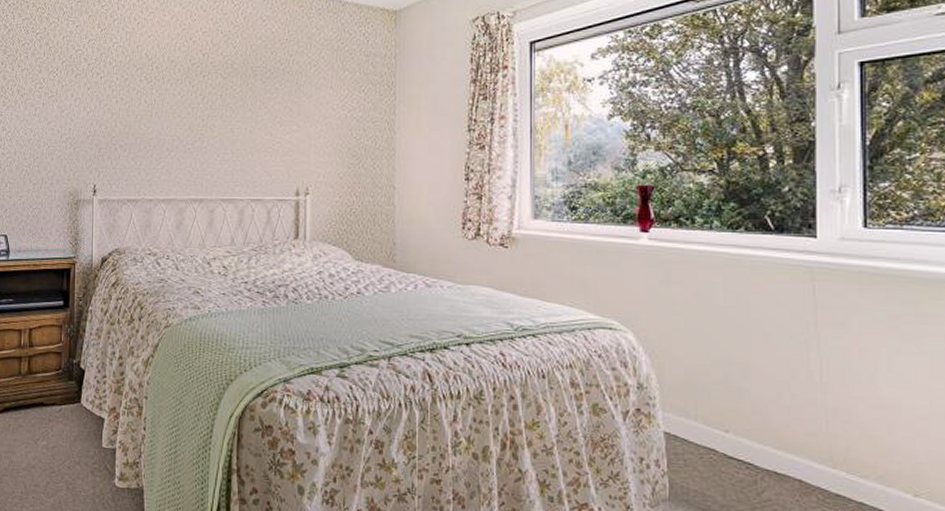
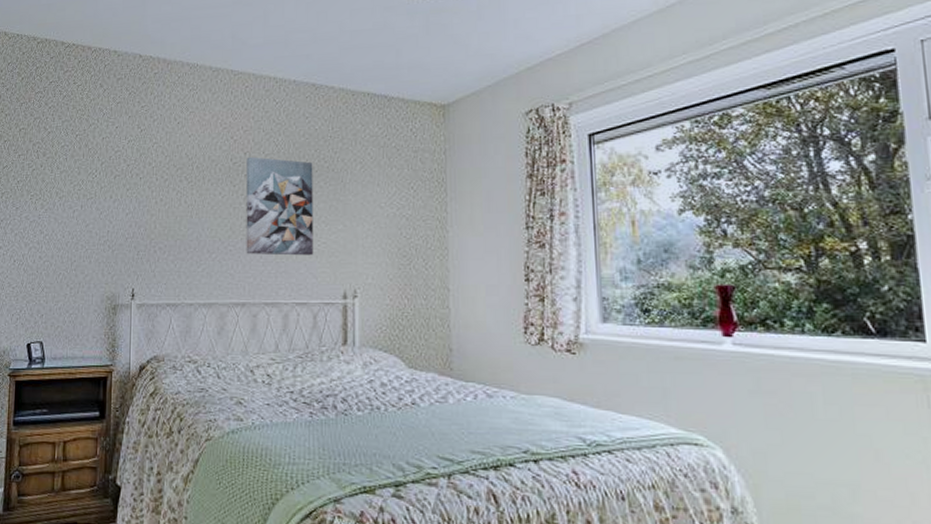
wall art: none [204,58,270,155] -> present [246,156,314,256]

